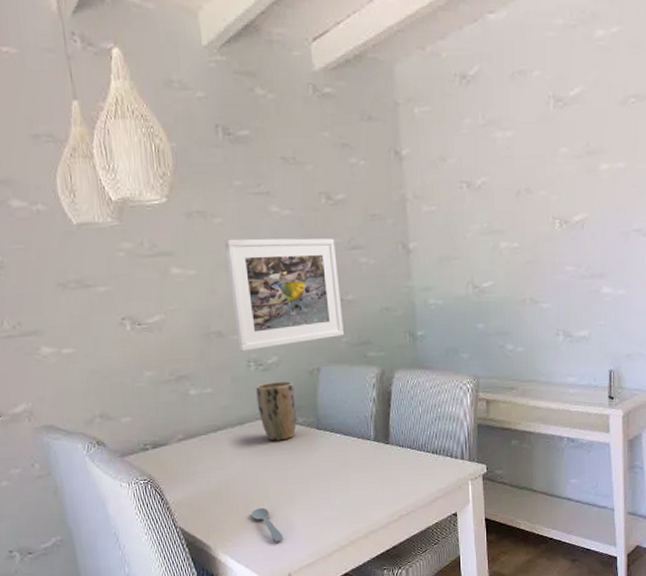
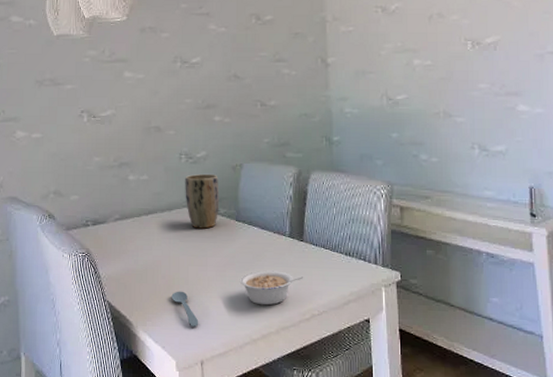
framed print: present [224,238,344,351] -> none [169,50,265,145]
legume: none [324,476,391,512] -> present [239,270,304,306]

